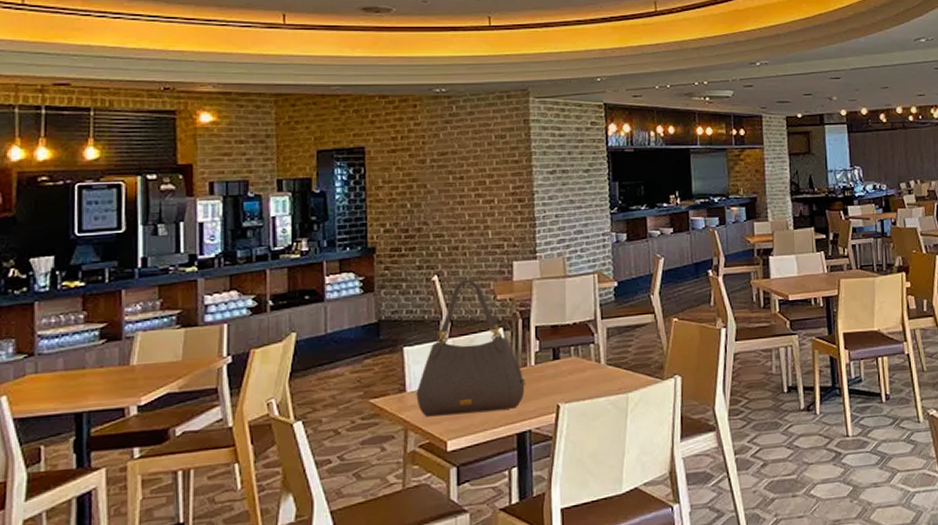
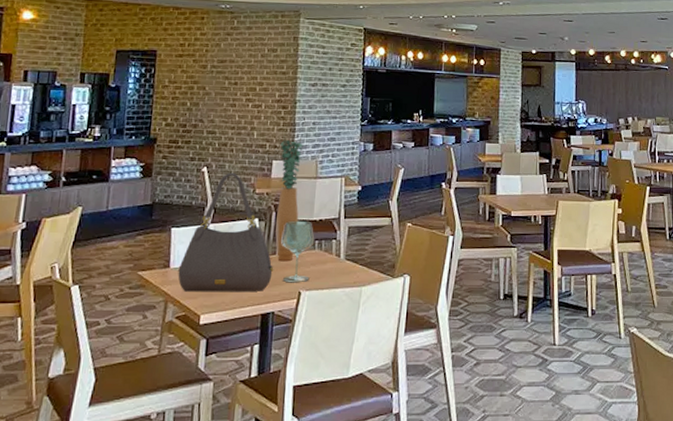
vase: none [520,232,550,374] -> present [275,136,303,262]
wine glass: none [531,325,570,397] -> present [281,220,315,283]

